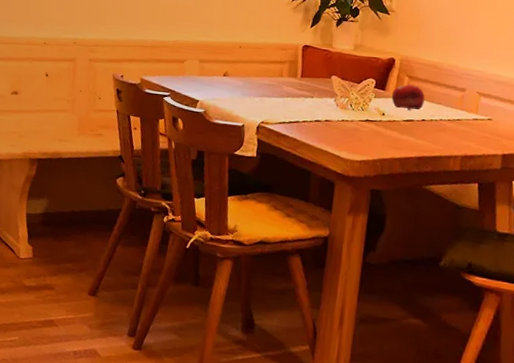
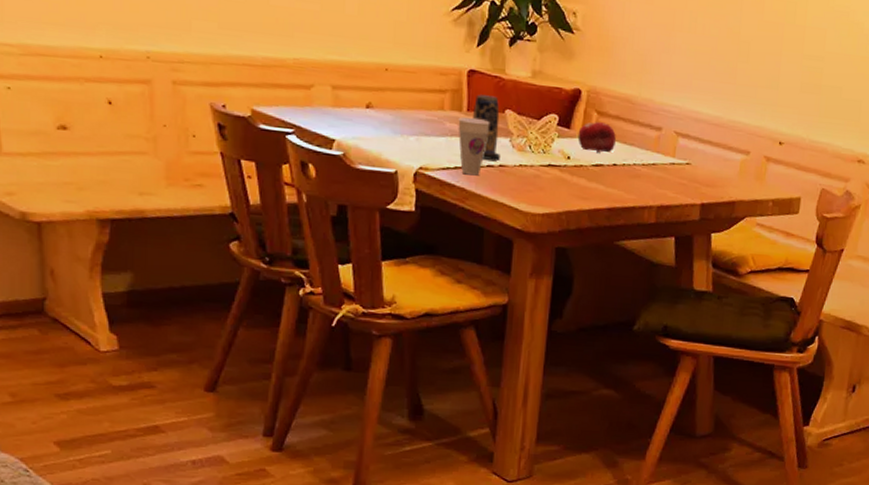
cup: none [293,82,318,129] -> present [458,117,489,176]
candle: none [305,64,327,117] -> present [473,94,500,161]

